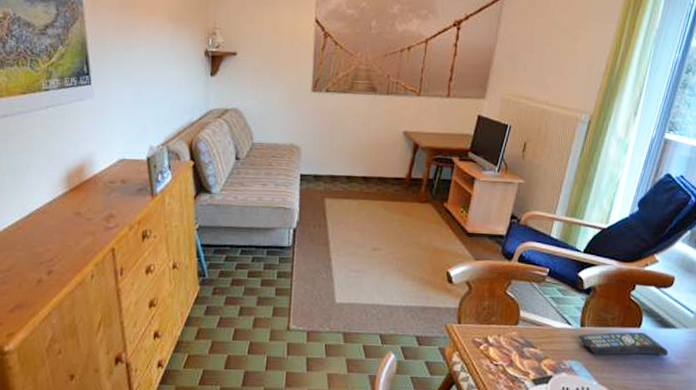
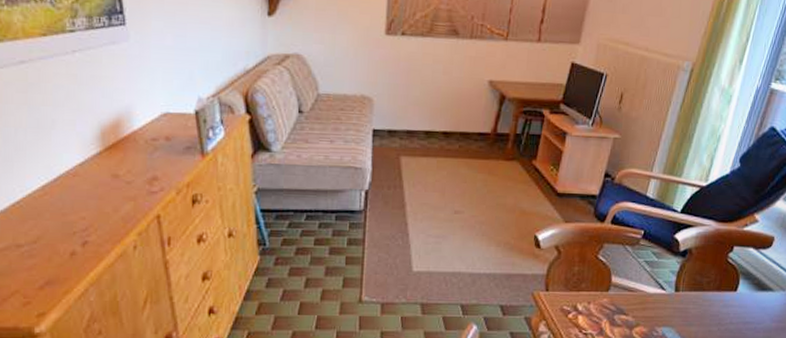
remote control: present [578,331,669,356] -> none [672,295,764,321]

